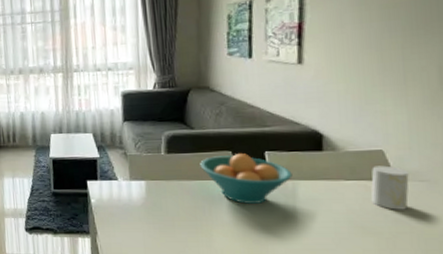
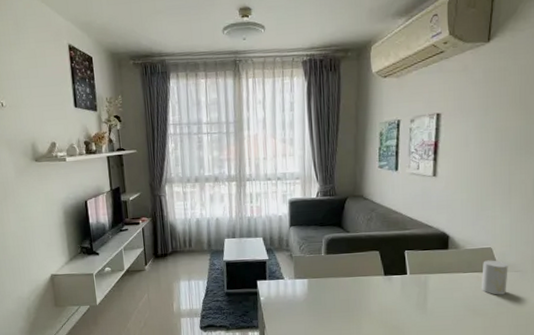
fruit bowl: present [200,154,293,204] -> none [353,253,425,295]

